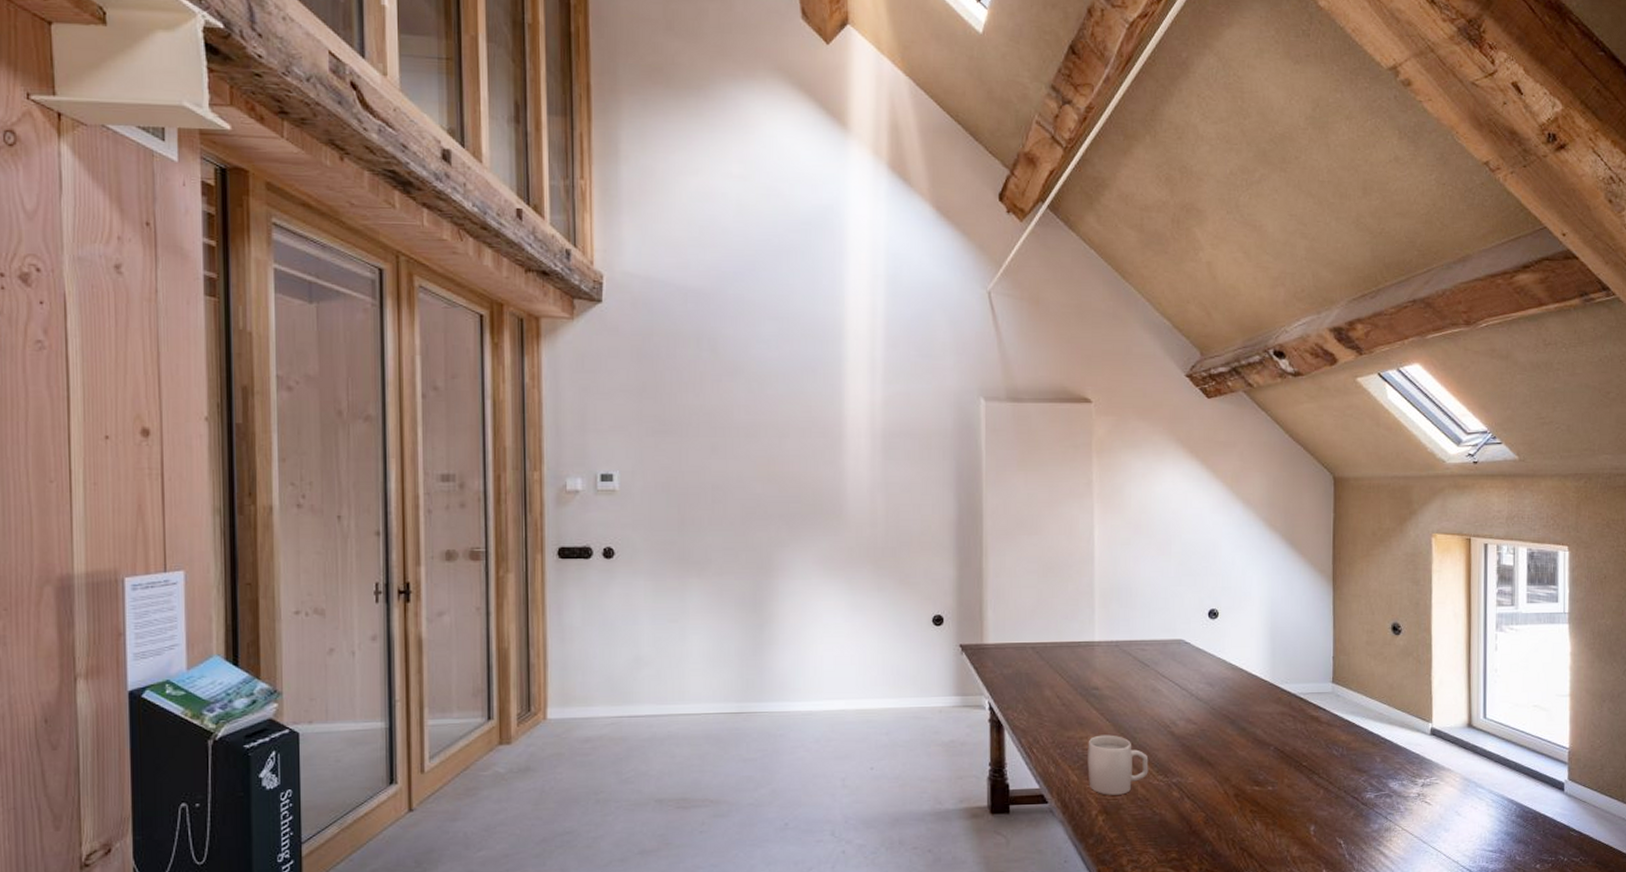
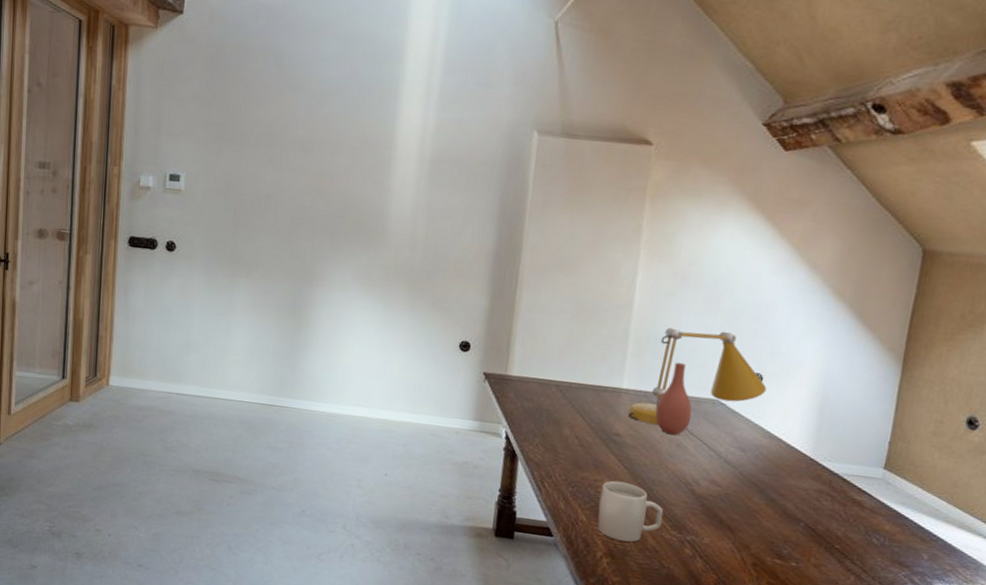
table lamp: none [1103,572,1223,673] -> present [628,327,767,426]
vase: none [1128,608,1161,681] -> present [655,362,692,435]

